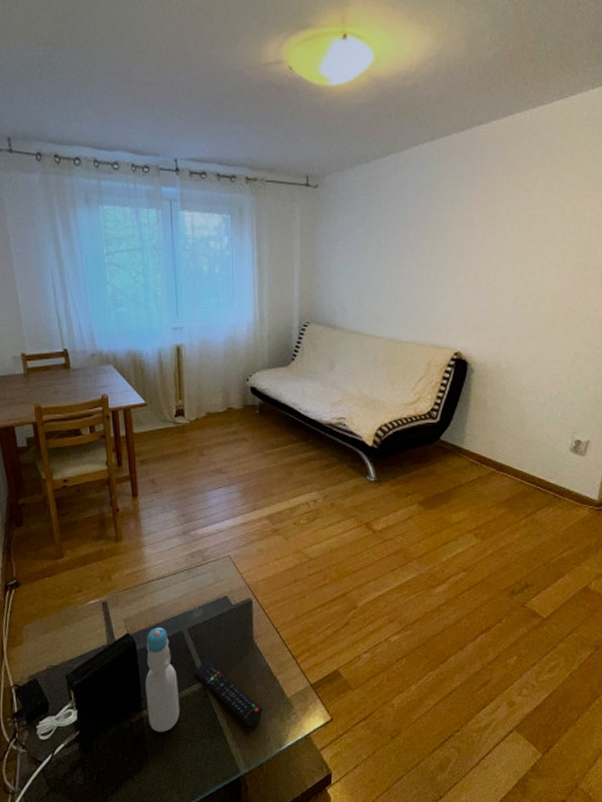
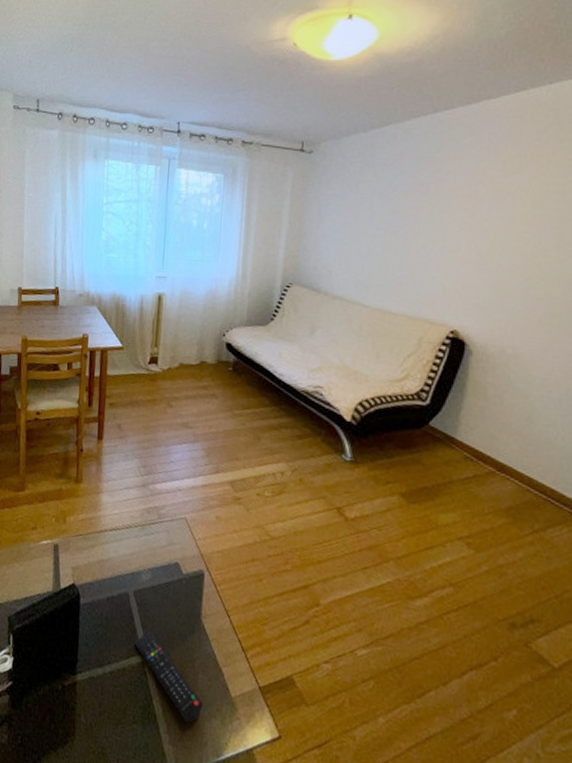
bottle: present [145,627,180,732] -> none [81,582,117,705]

